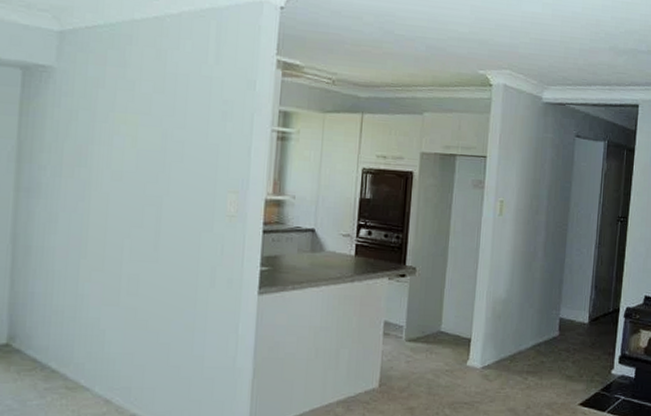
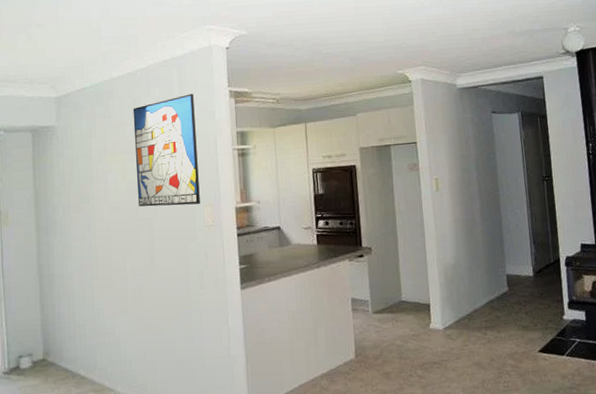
wall art: none [148,55,233,189] -> present [133,93,200,207]

